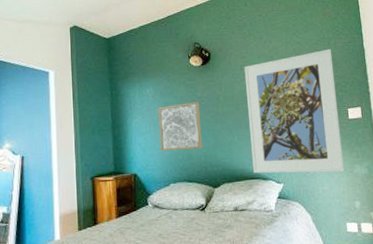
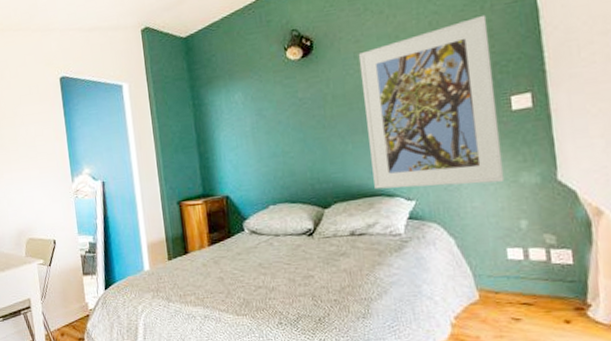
wall art: present [158,101,203,151] -> none [250,104,307,168]

